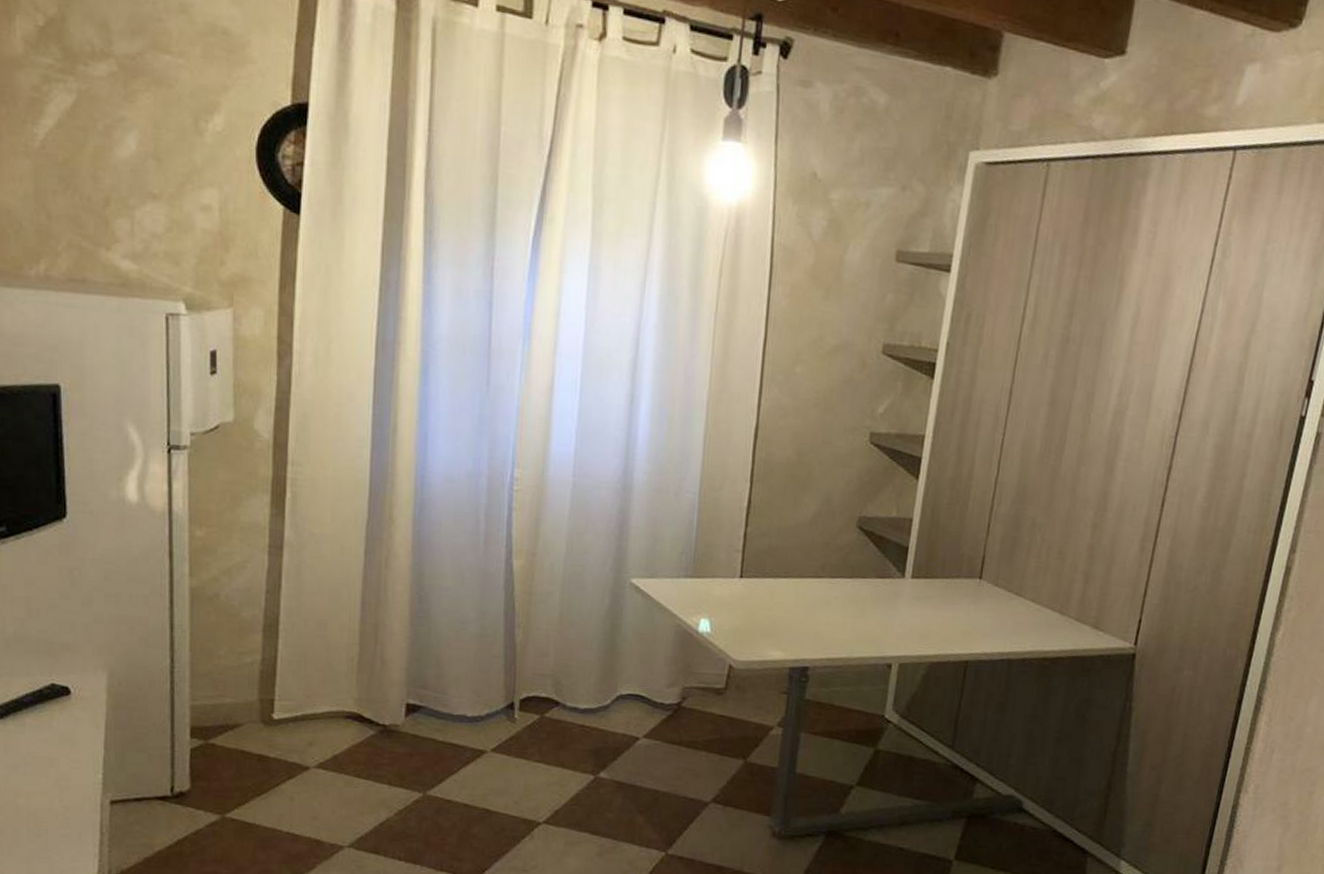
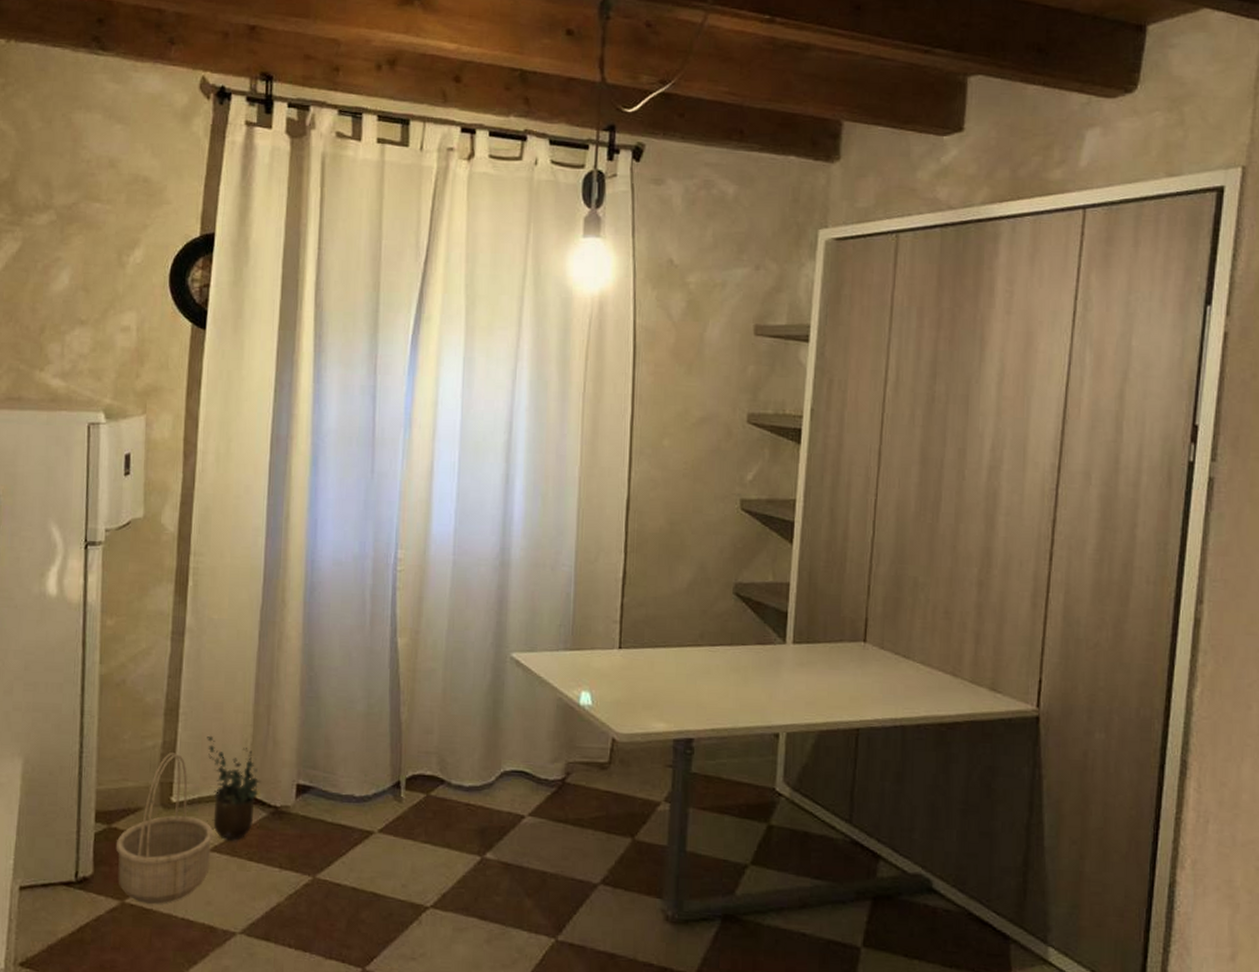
basket: none [214,669,319,819] -> present [115,753,214,904]
potted plant: none [310,653,368,758] -> present [207,735,261,841]

